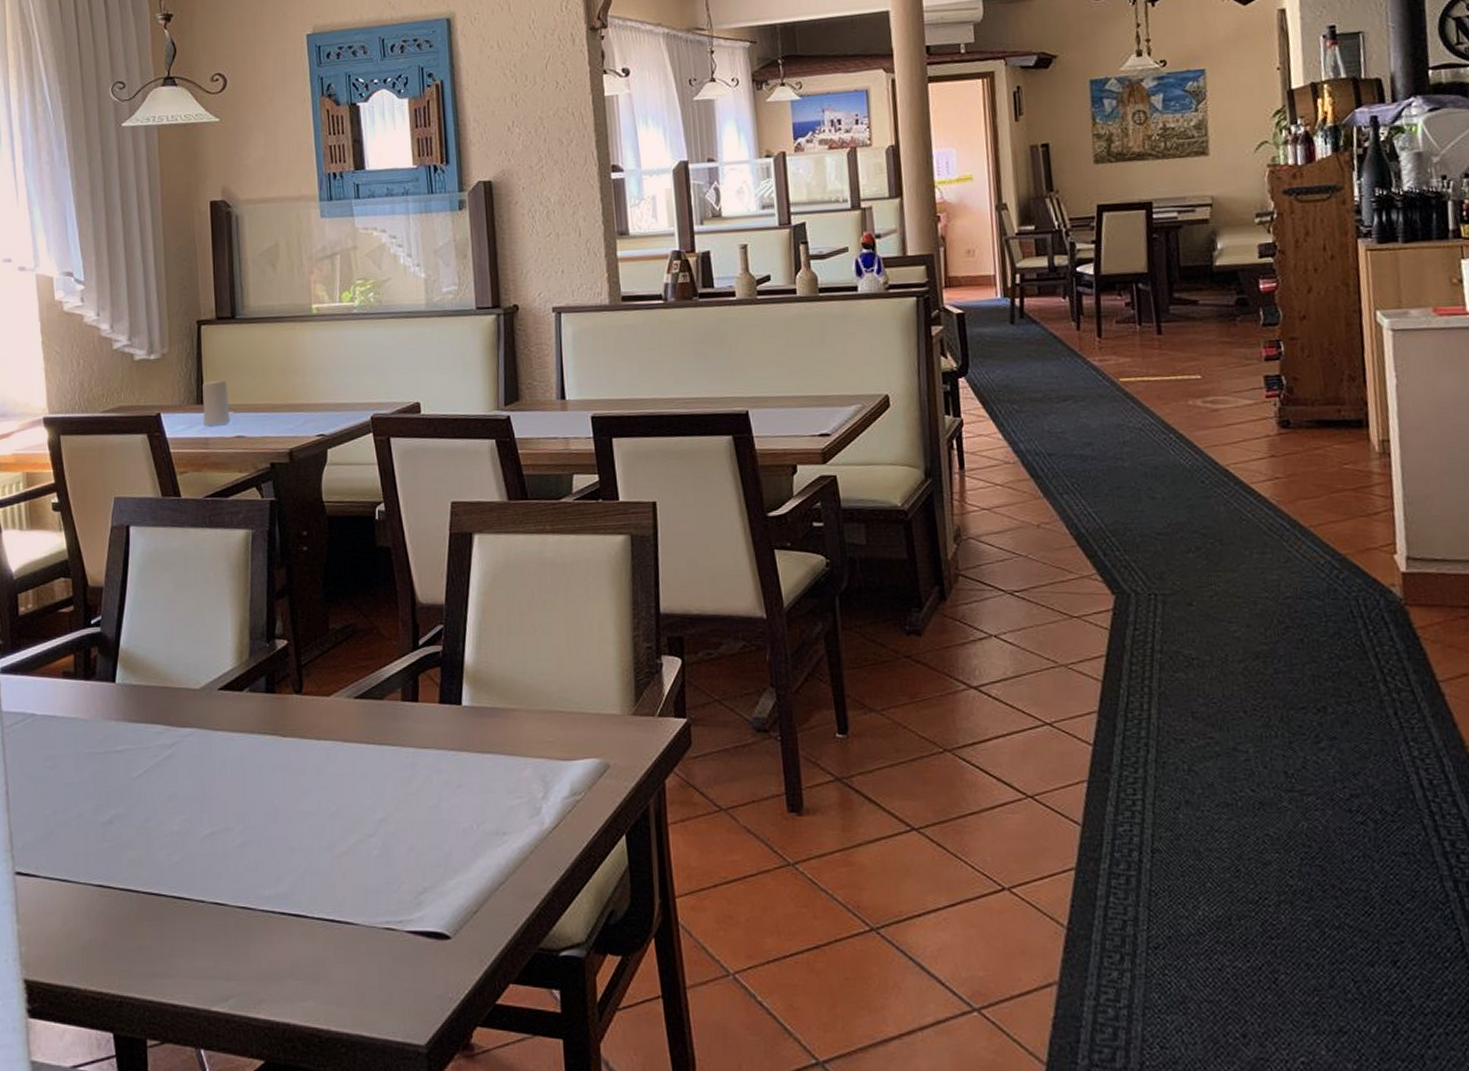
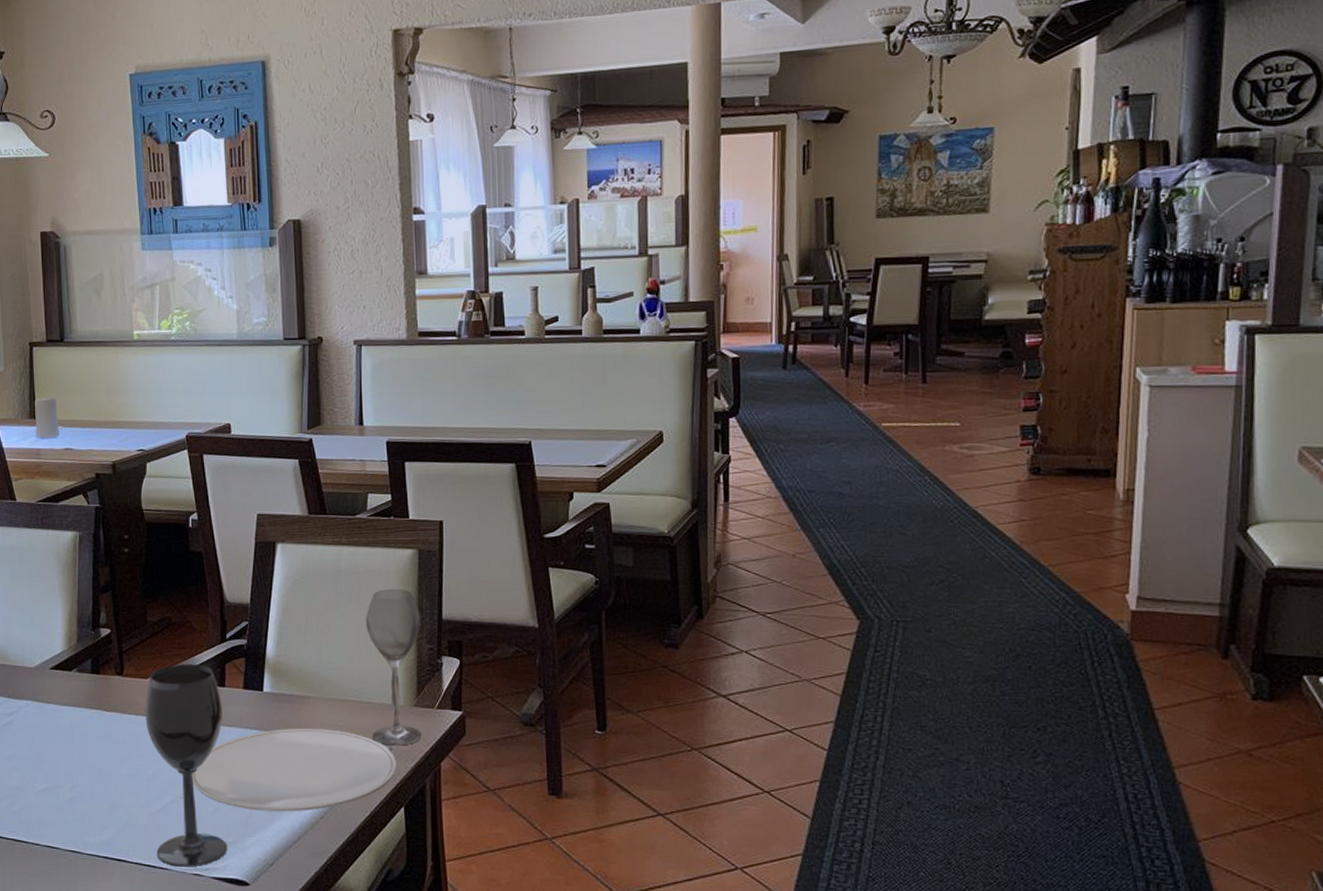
wine glass: none [327,677,425,920] -> present [145,665,228,867]
plate: none [382,745,615,848] -> present [192,728,396,812]
wineglass: none [574,580,642,763] -> present [365,589,422,746]

